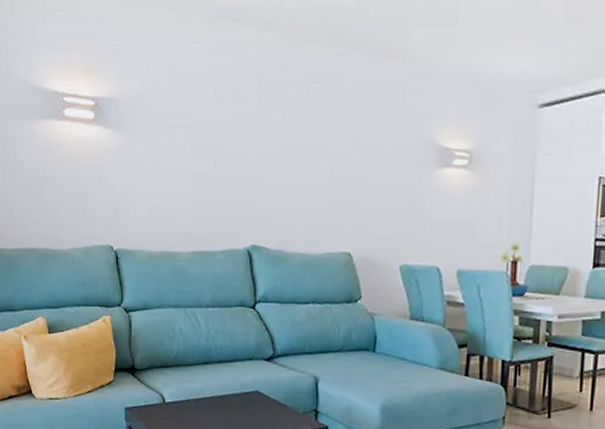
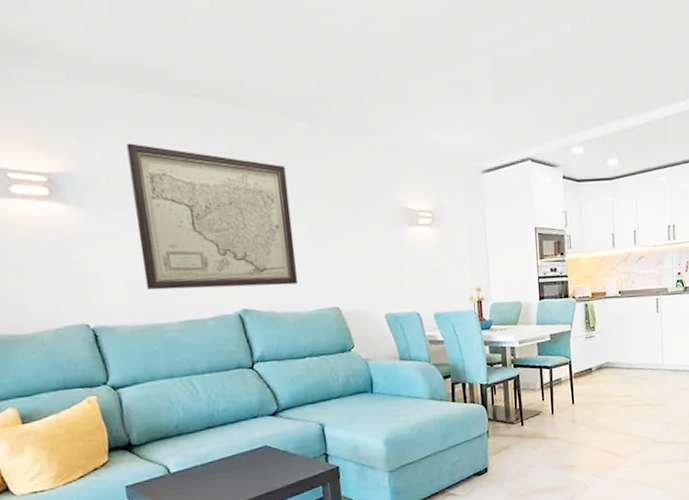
wall art: none [165,69,313,223] -> present [126,143,298,290]

